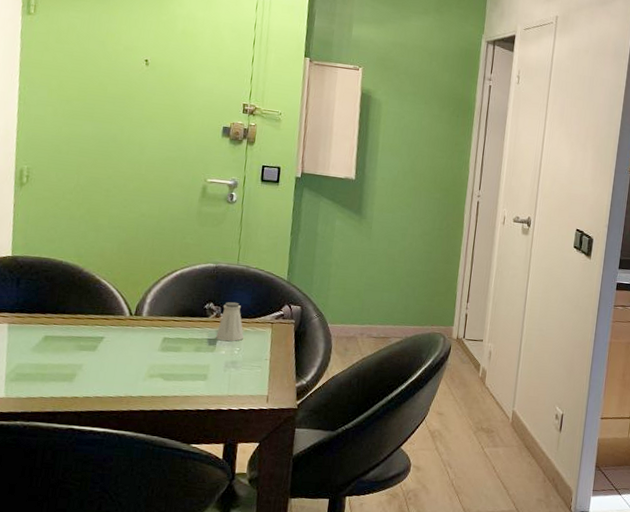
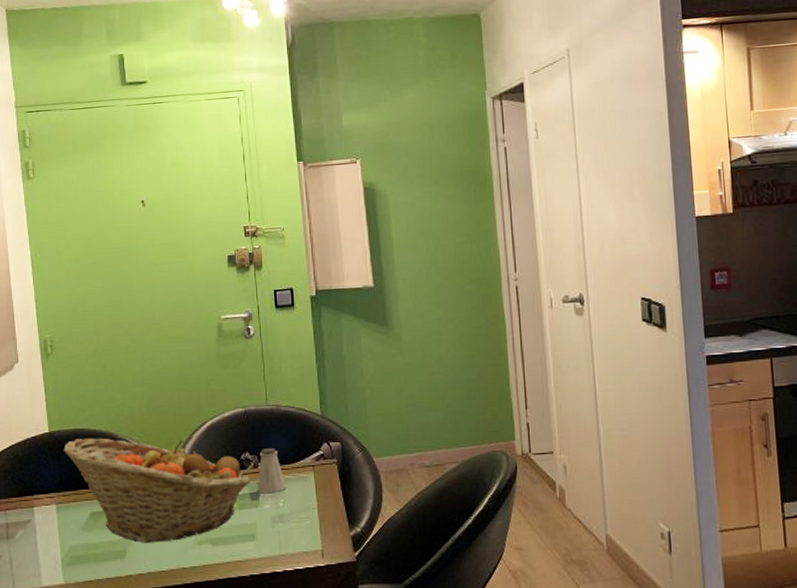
fruit basket: none [24,266,211,372] -> present [63,438,250,543]

